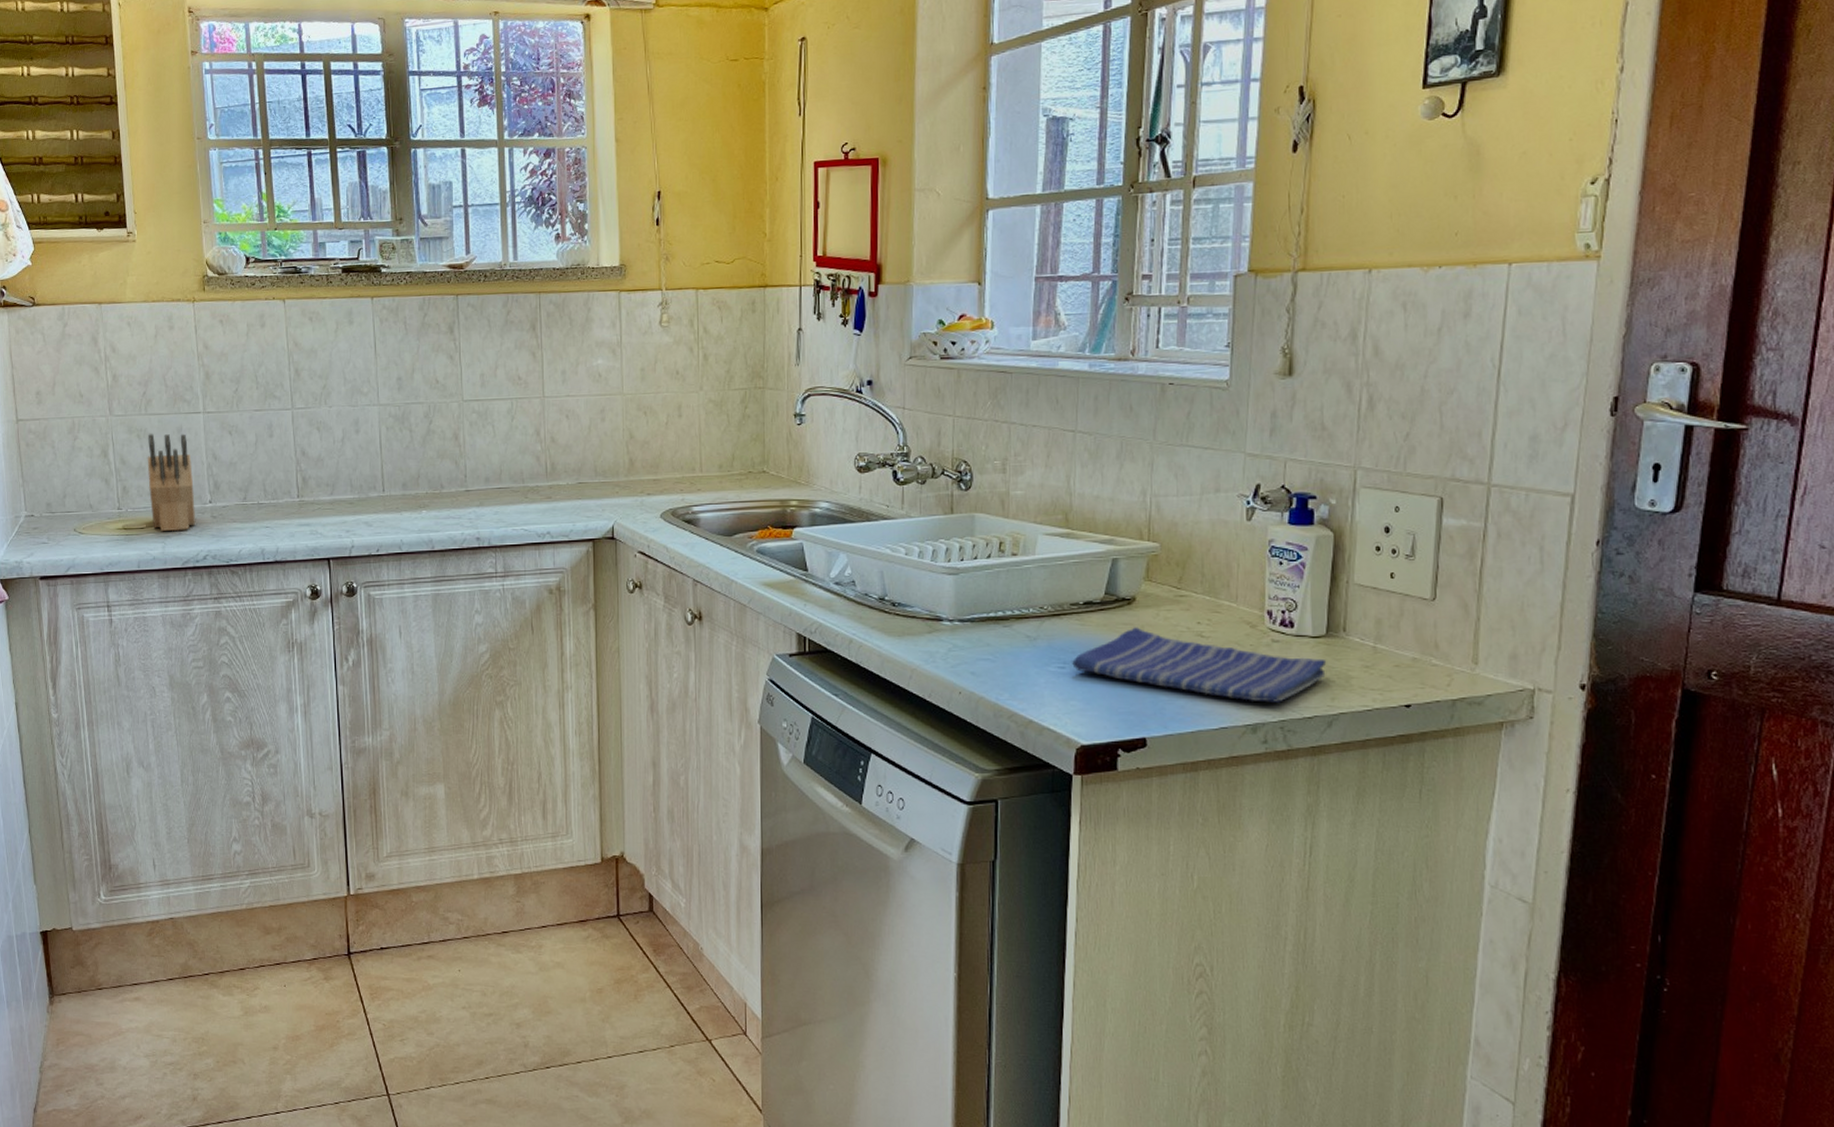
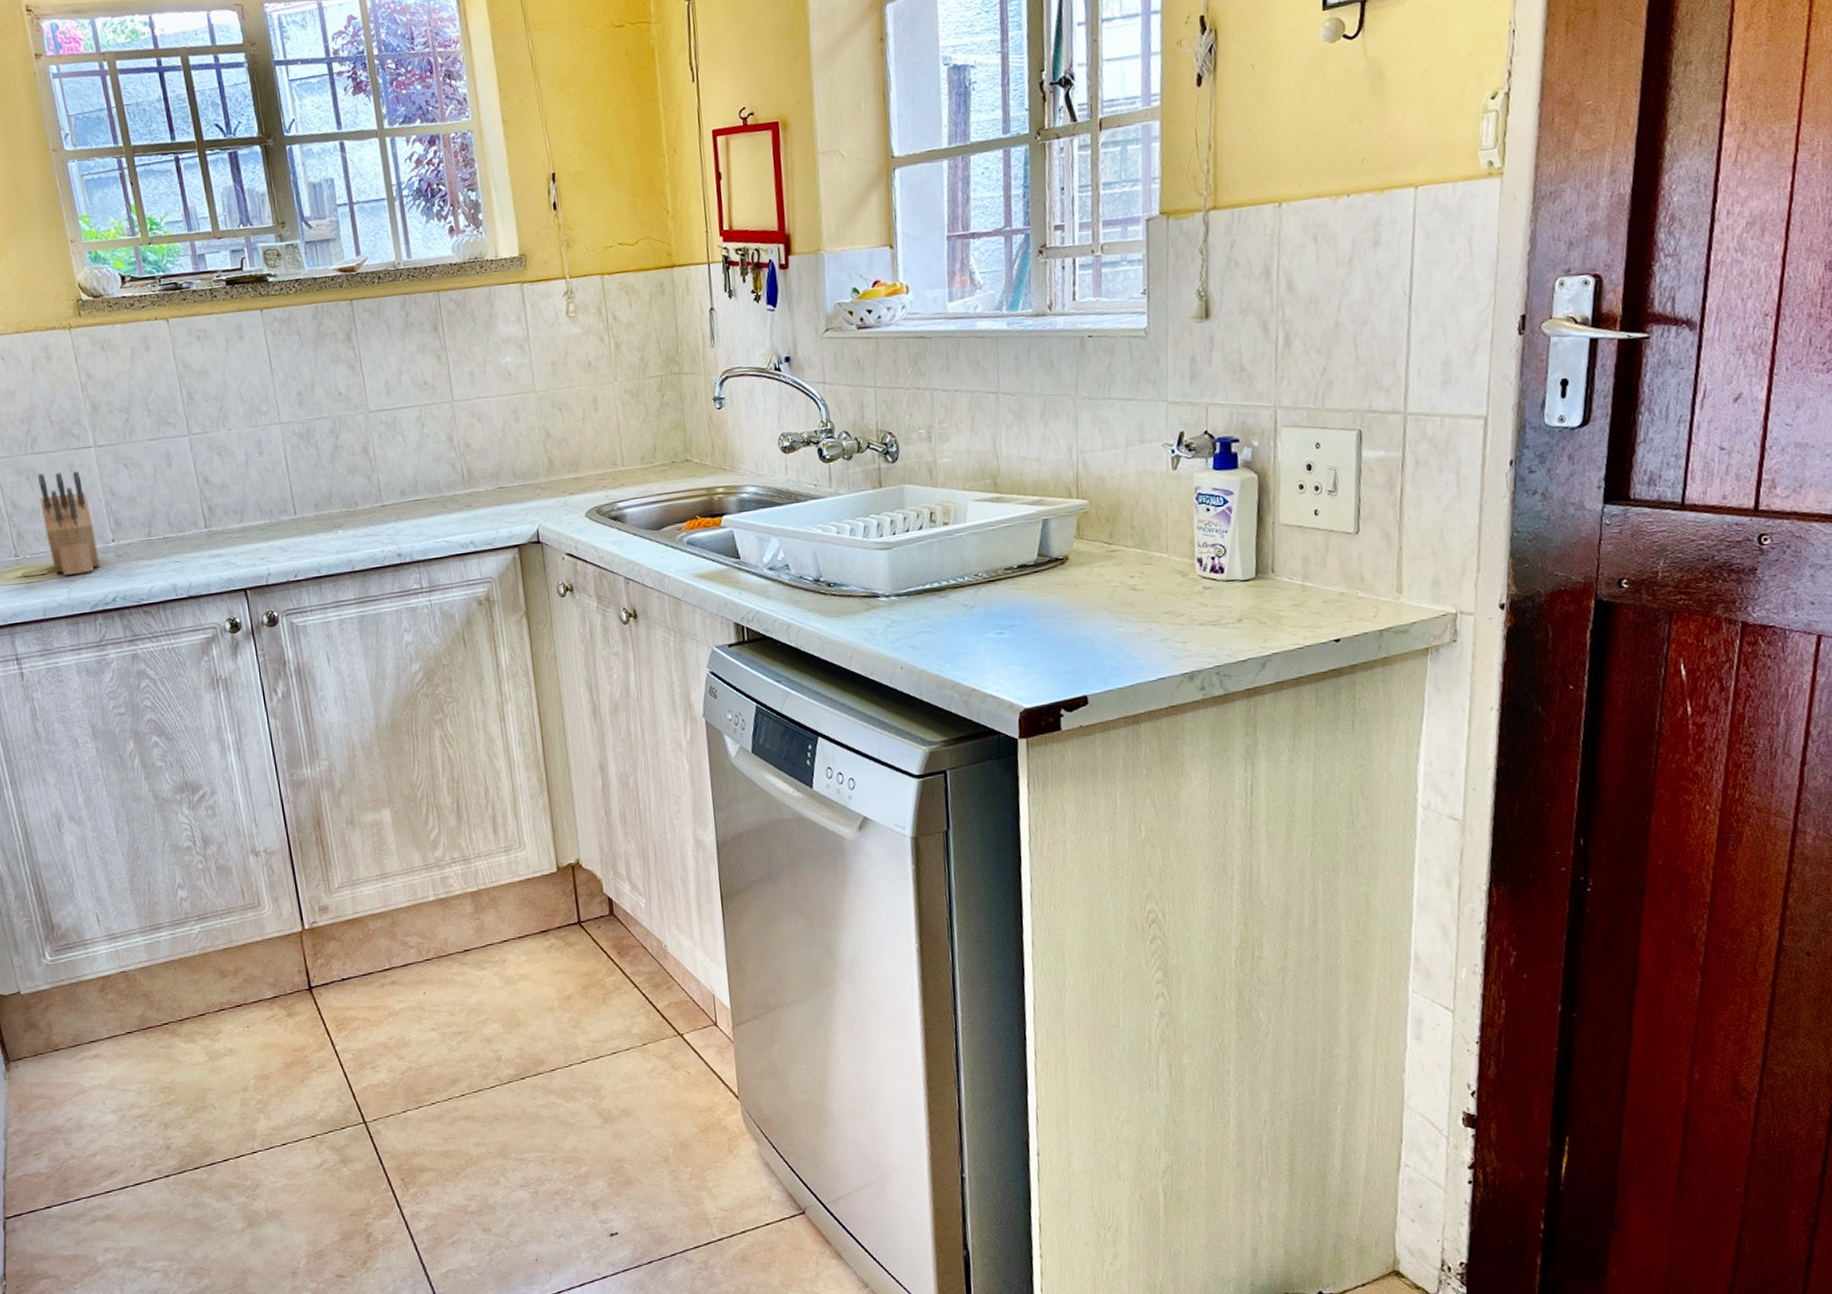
dish towel: present [1072,627,1327,702] -> none [1010,586,1258,650]

